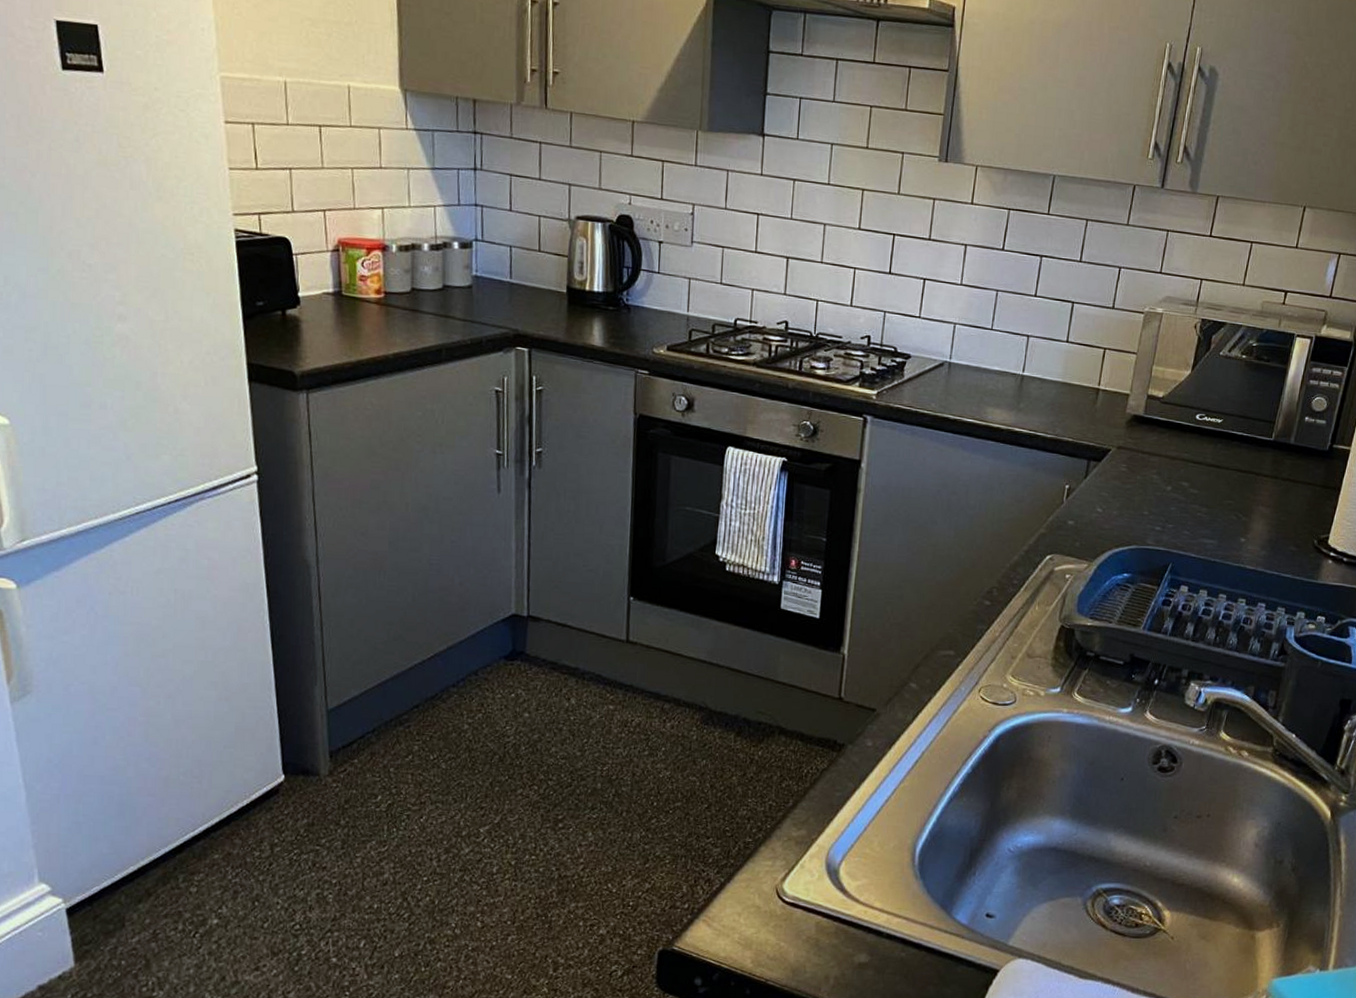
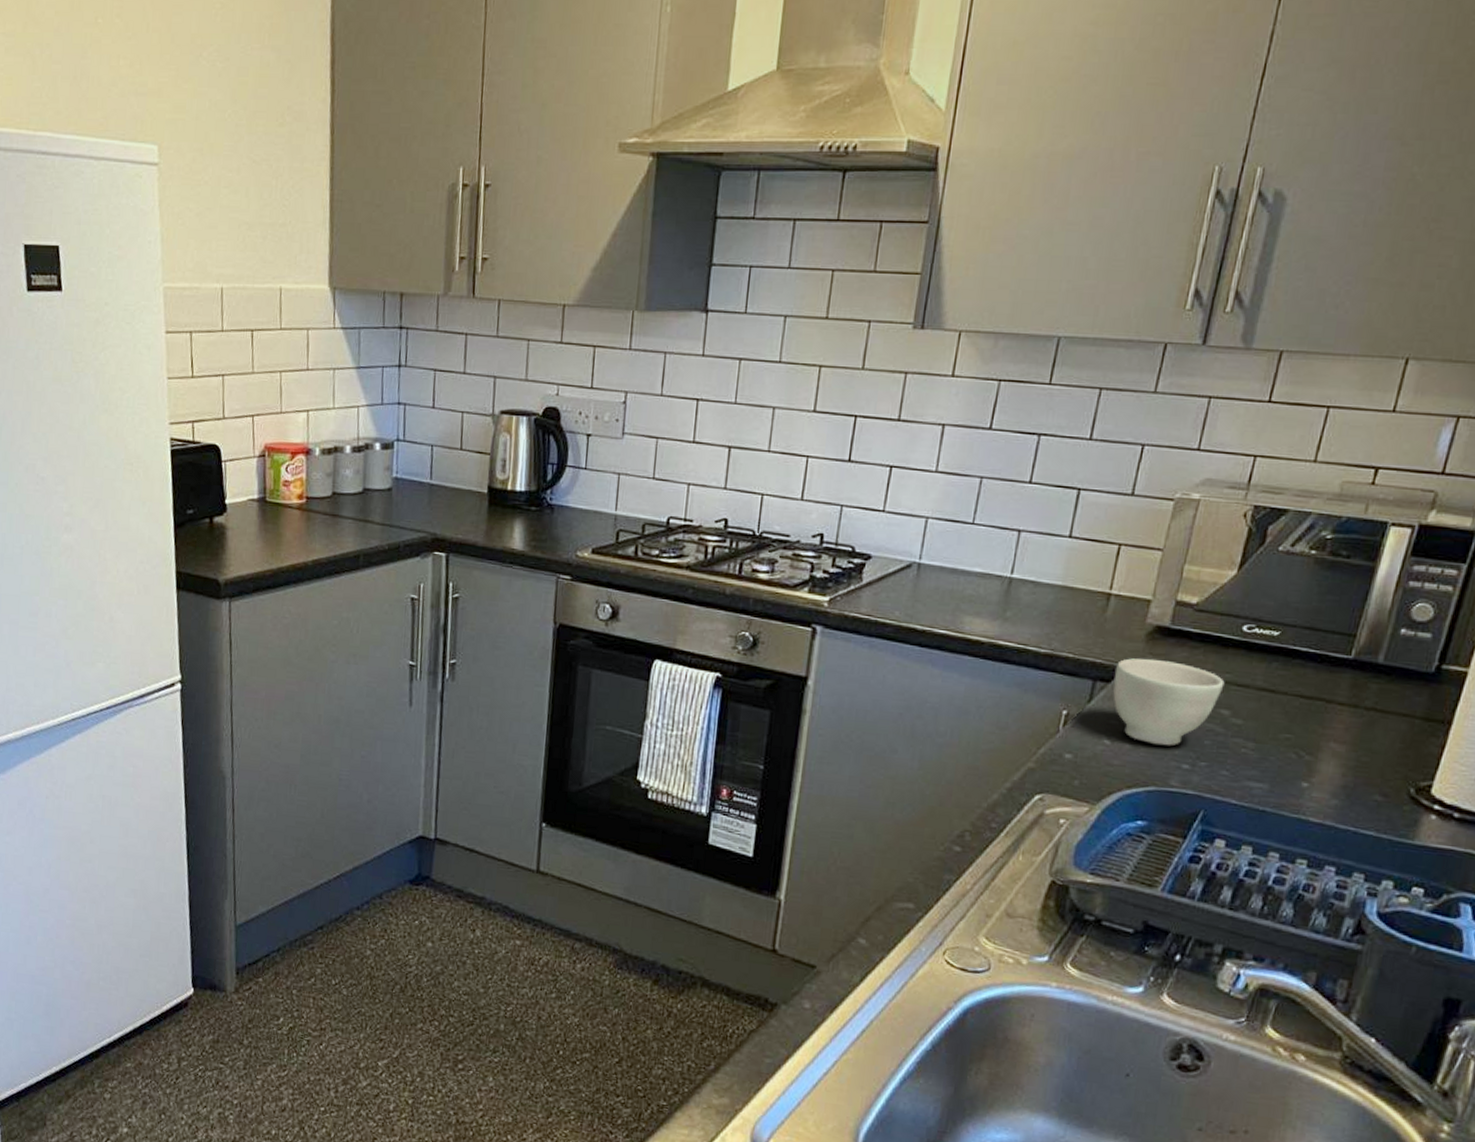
bowl: none [1103,441,1184,512] -> present [1113,658,1225,746]

